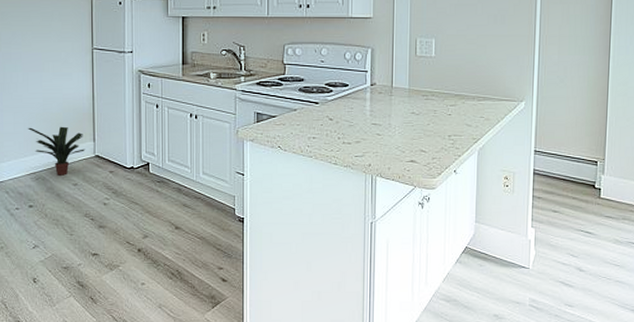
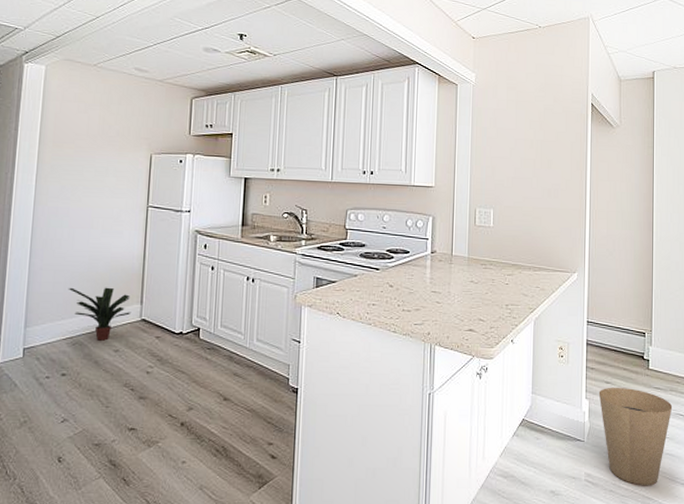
trash can: none [545,215,625,312] -> present [598,387,673,486]

